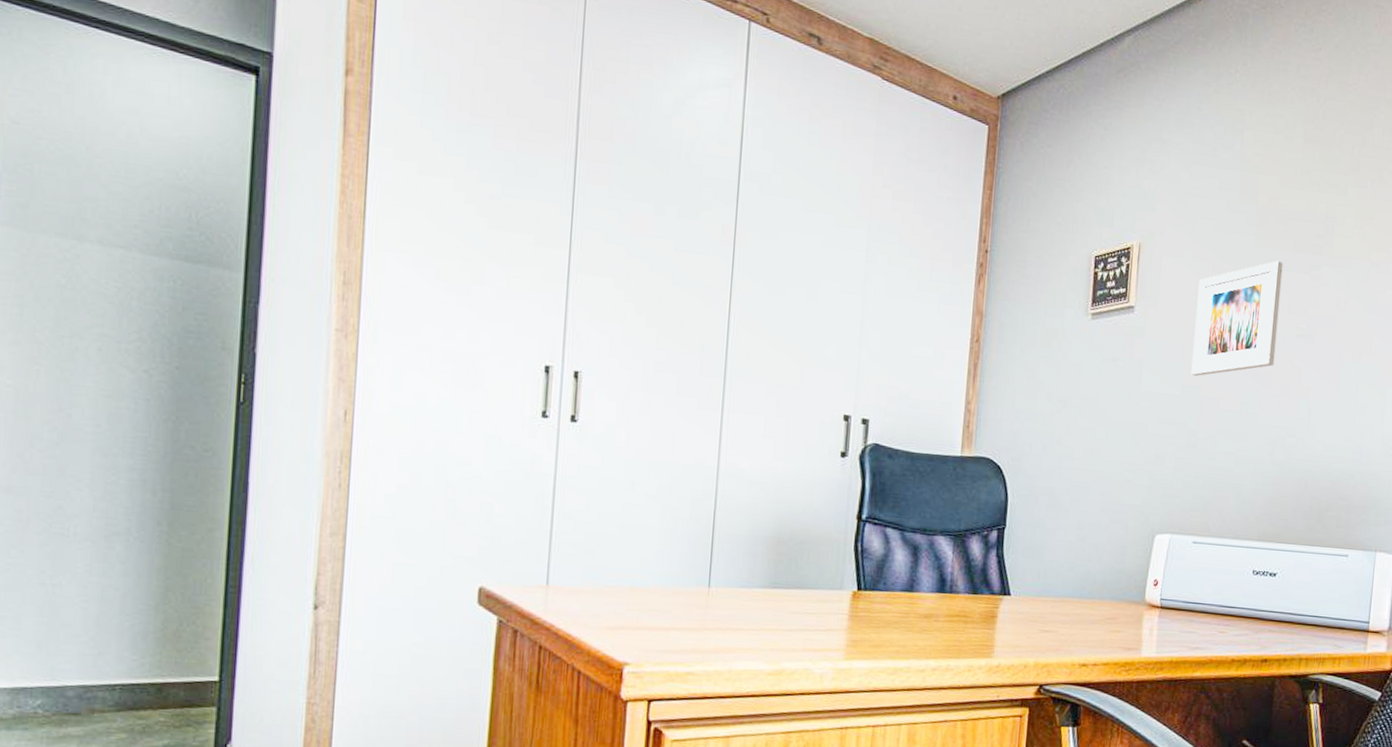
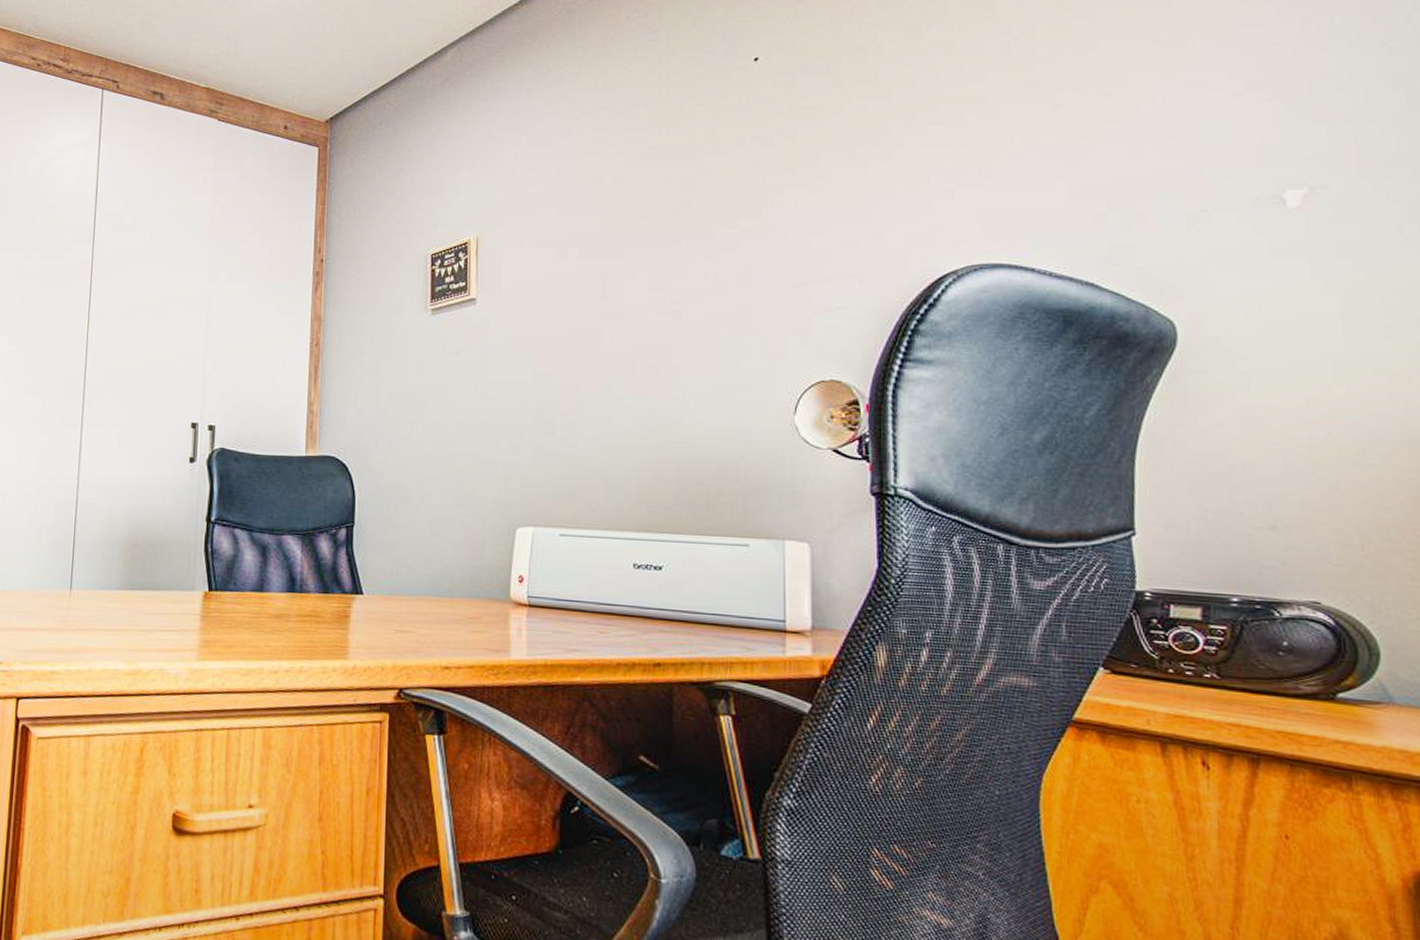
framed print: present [1191,260,1283,377] -> none [543,239,637,363]

